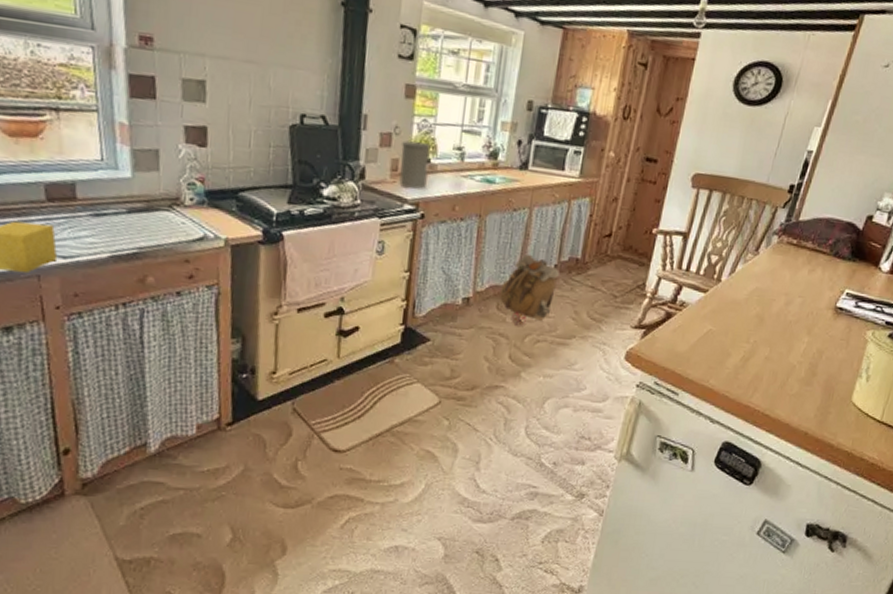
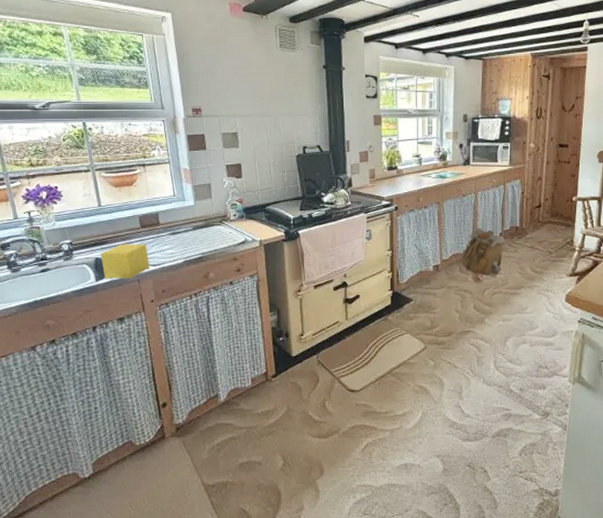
canister: present [399,140,431,189] -> none [376,155,396,189]

